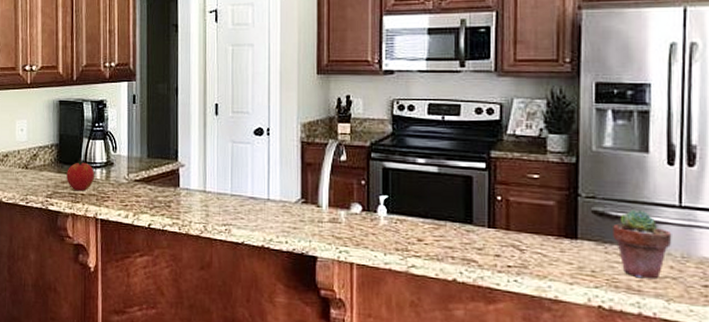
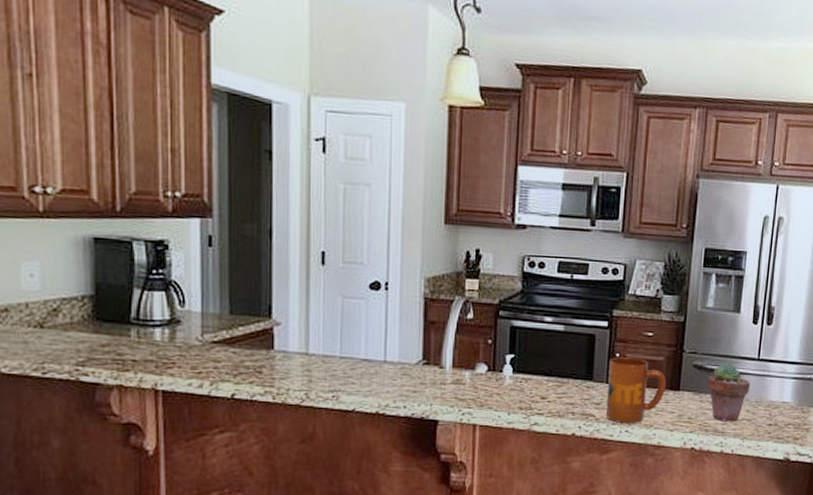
apple: present [67,157,95,191] -> none [108,313,153,357]
mug: none [489,200,559,273] -> present [605,357,666,423]

